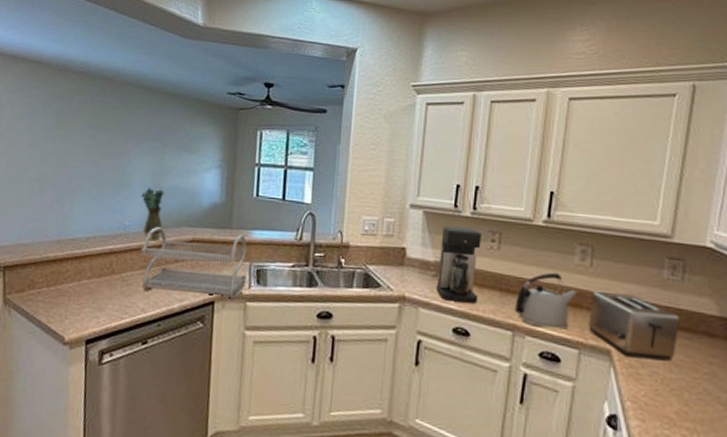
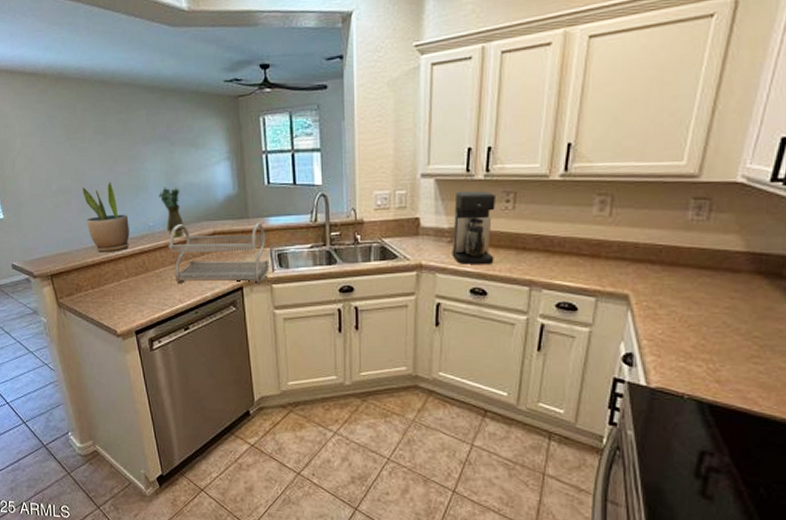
potted plant: none [57,175,105,249] -> present [82,181,130,253]
kettle: present [515,272,578,330] -> none [531,226,596,280]
toaster: present [588,292,680,362] -> none [606,240,702,300]

